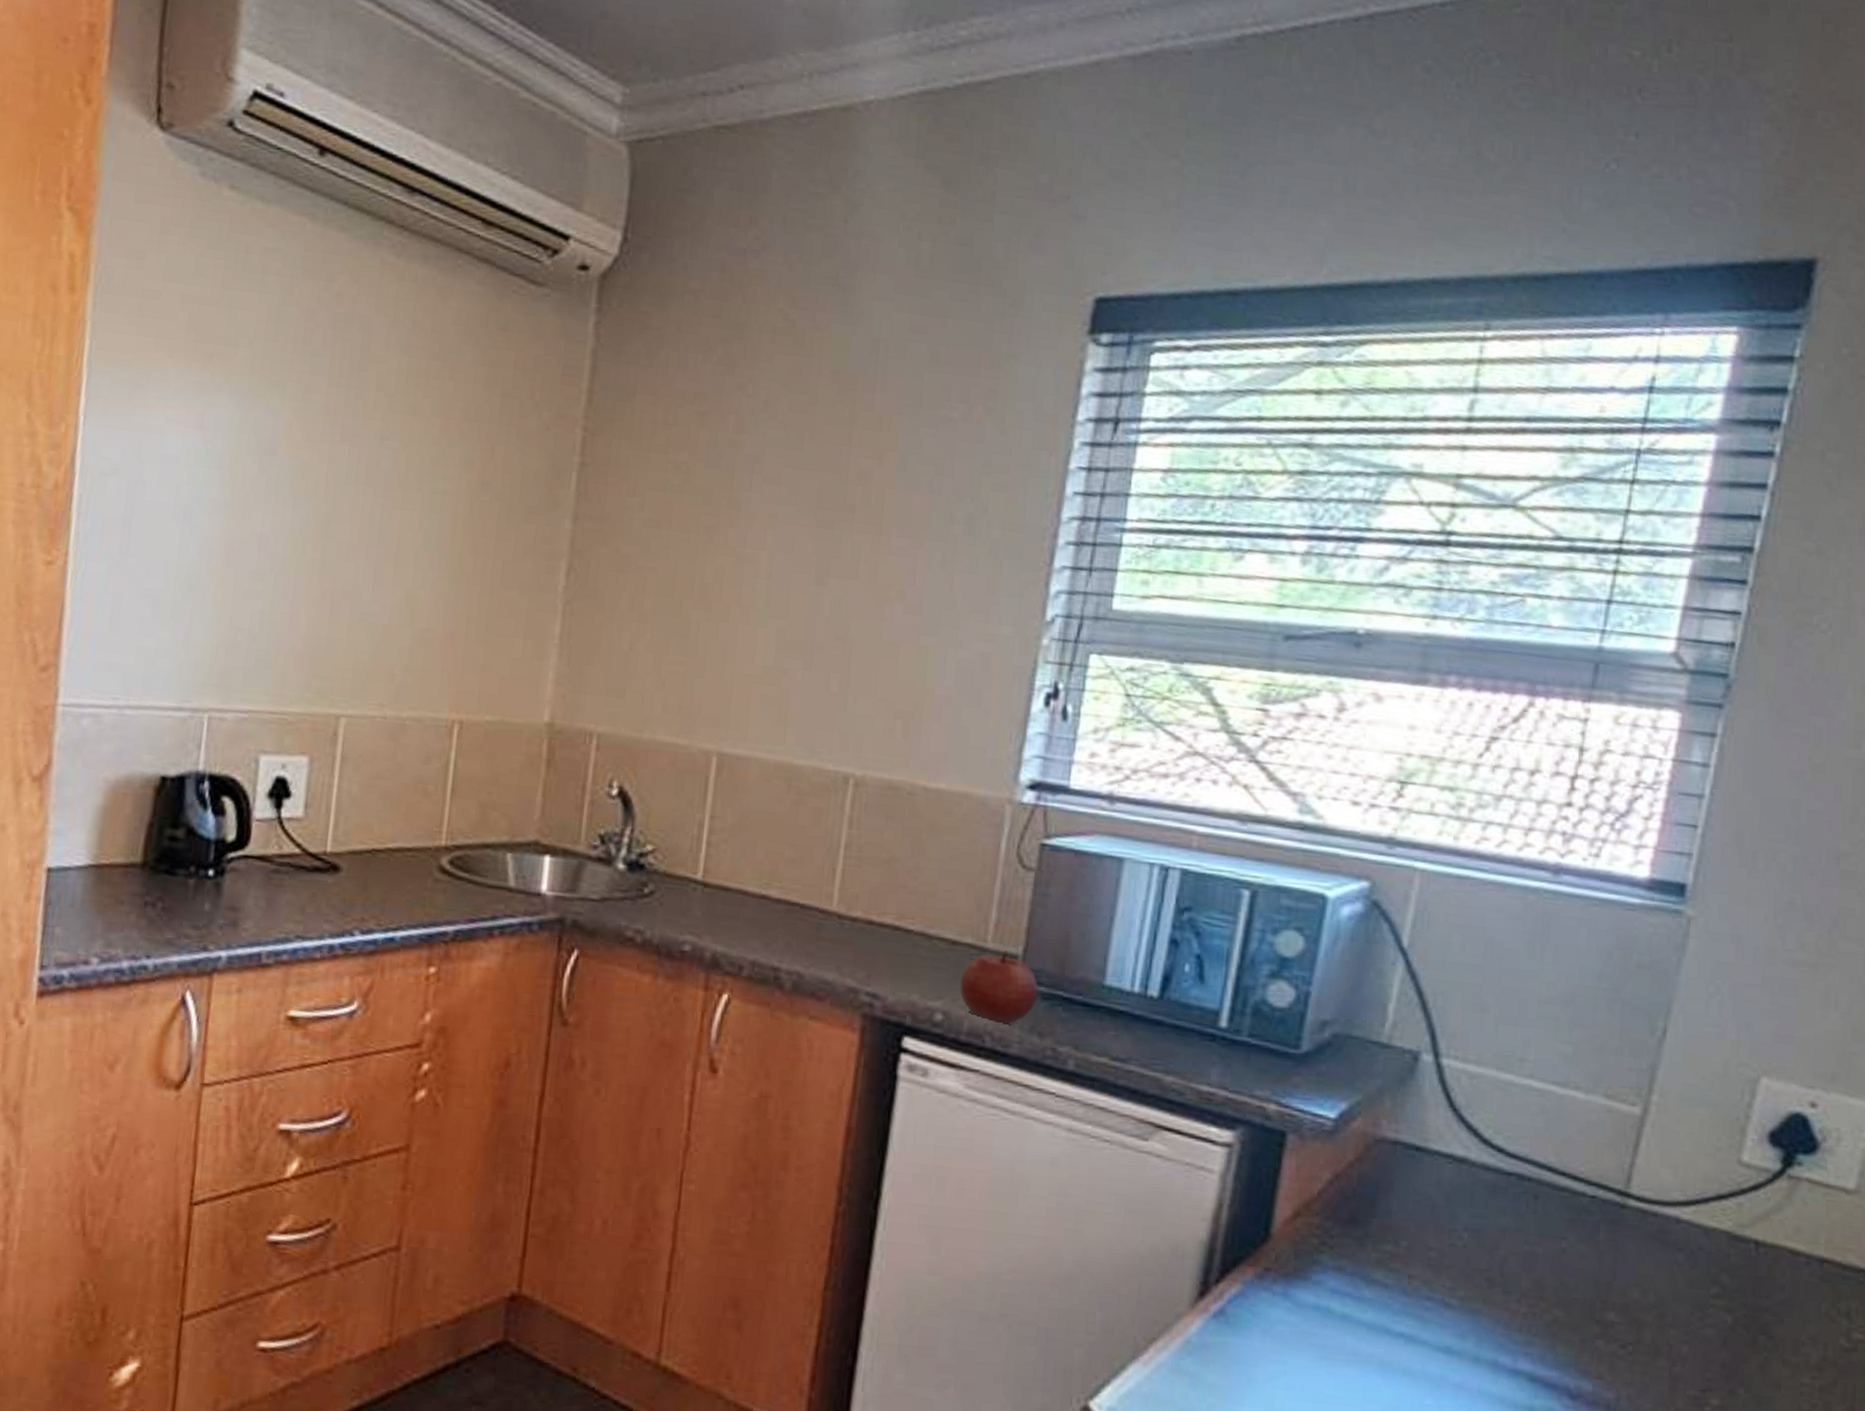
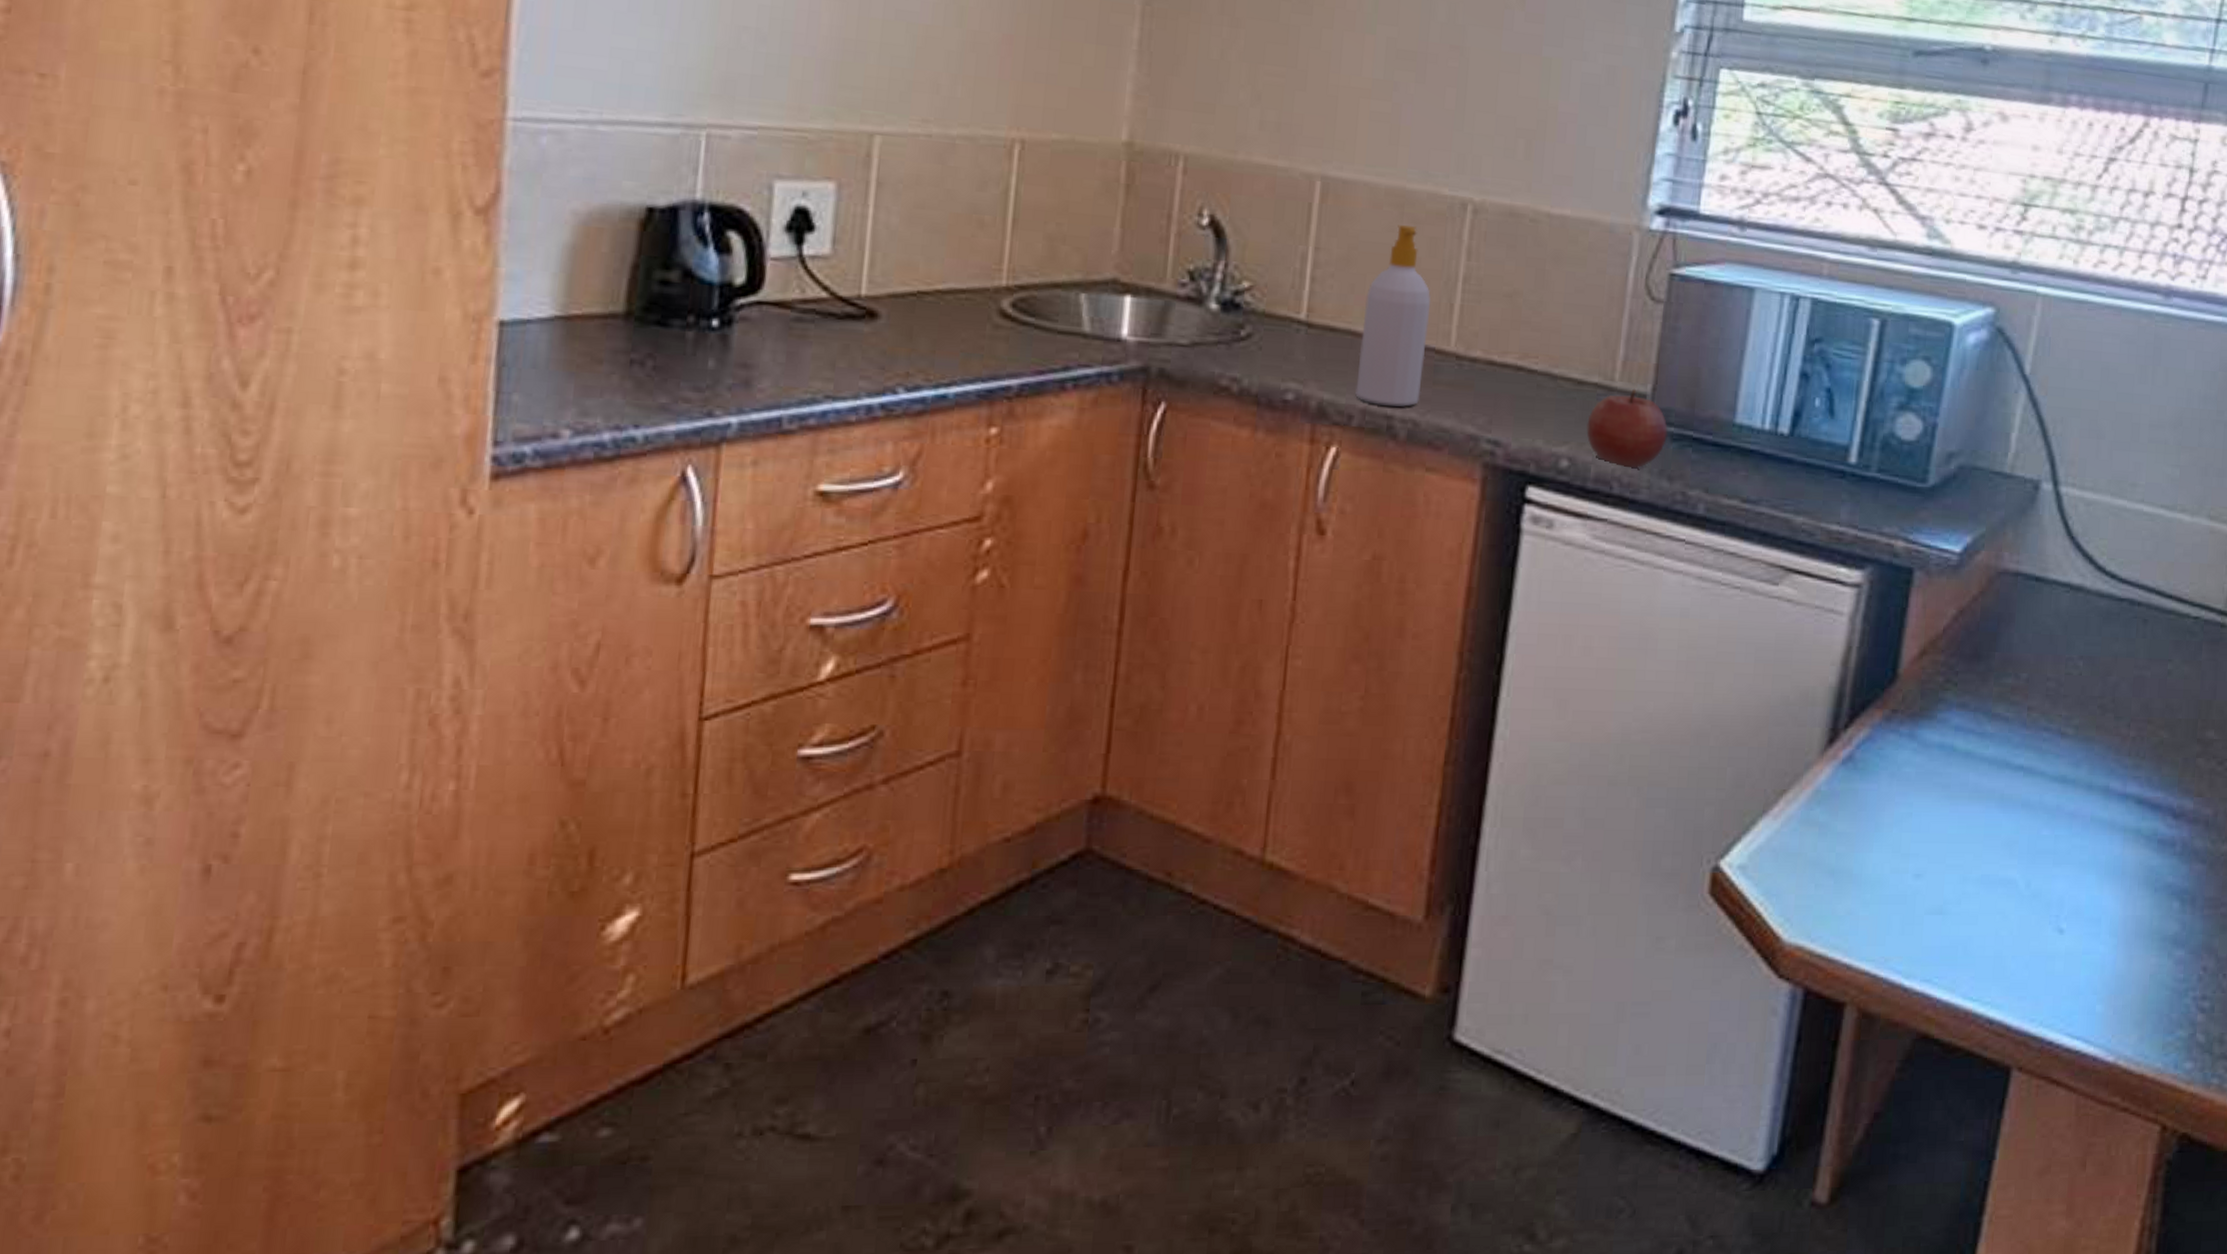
soap bottle: none [745,796,815,960] -> present [1355,225,1431,407]

